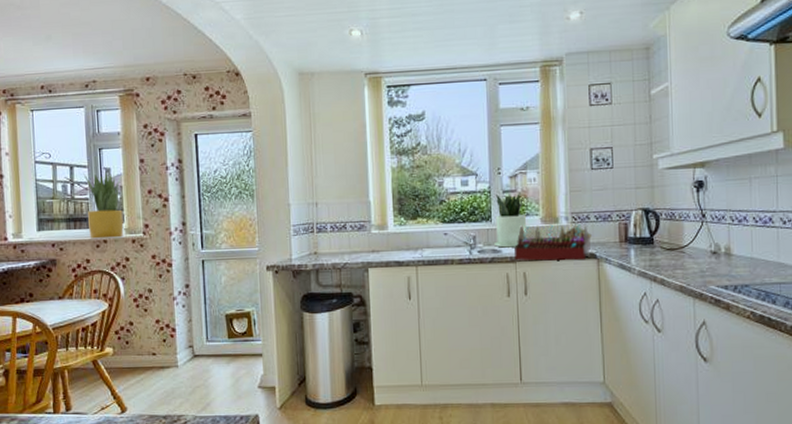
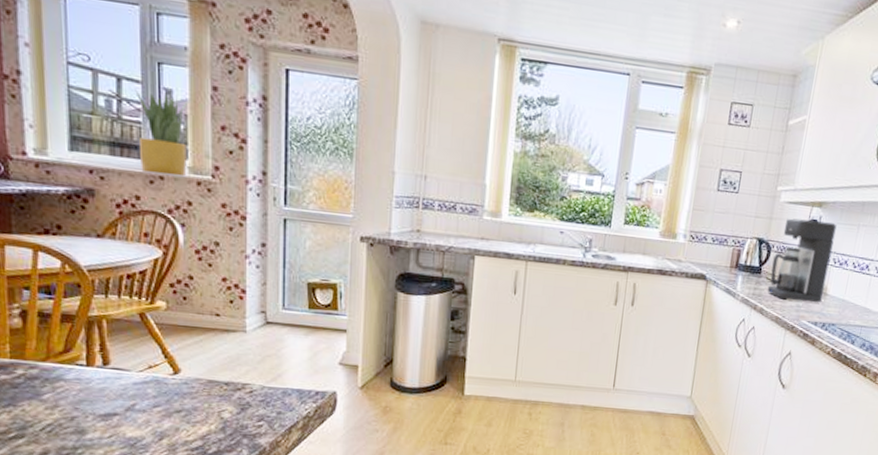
planter: present [493,192,526,248] -> none [608,200,648,257]
dish rack: present [514,223,593,261] -> none [628,236,707,280]
coffee maker: none [664,181,728,267] -> present [767,218,837,303]

